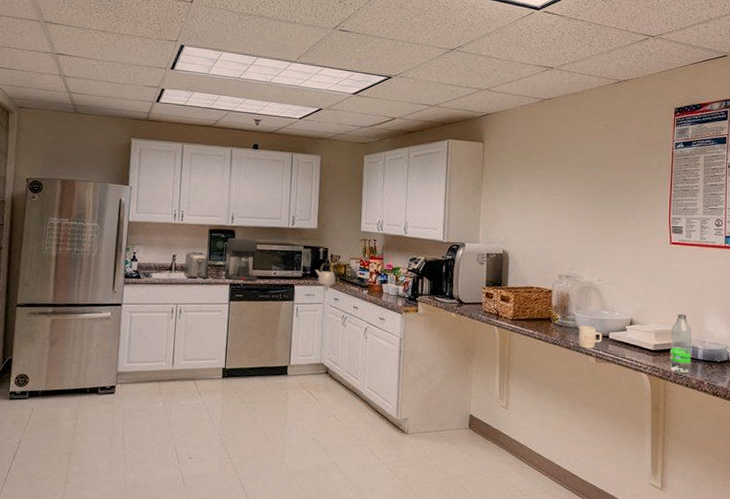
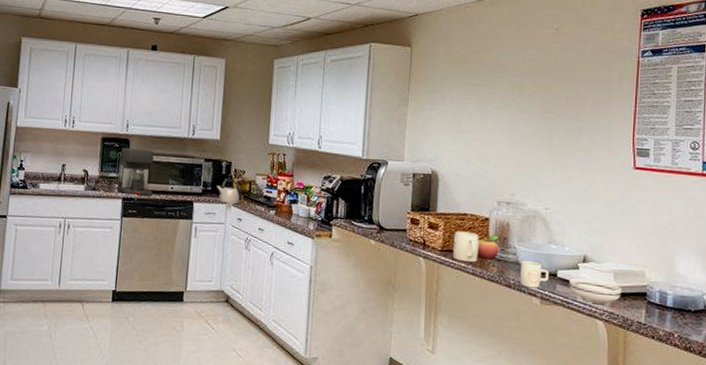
toaster: present [183,252,209,279] -> none [73,161,101,192]
mug: none [522,302,544,329] -> present [452,231,479,263]
fruit: none [542,305,561,327] -> present [477,235,500,261]
bowl: none [619,338,662,360] -> present [569,278,622,304]
bottle: present [669,314,692,374] -> none [631,251,659,323]

